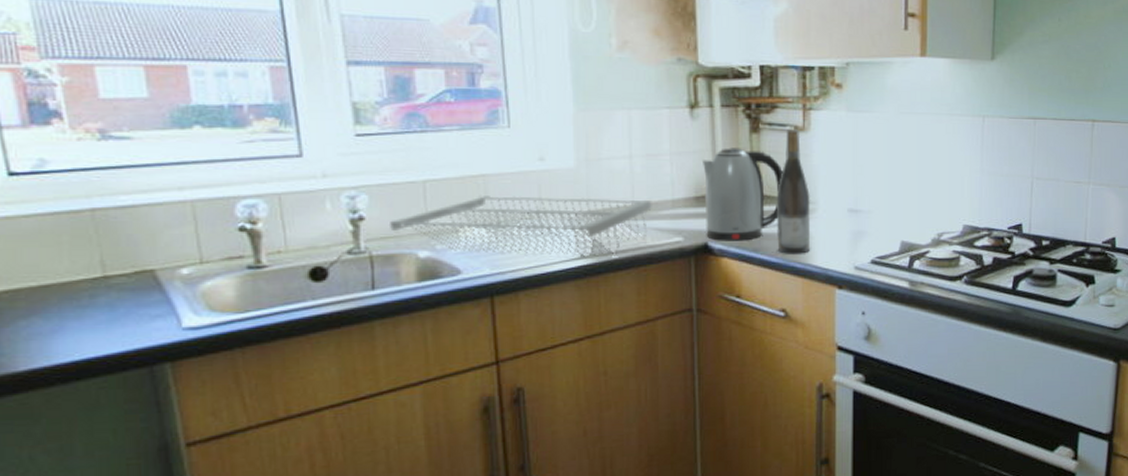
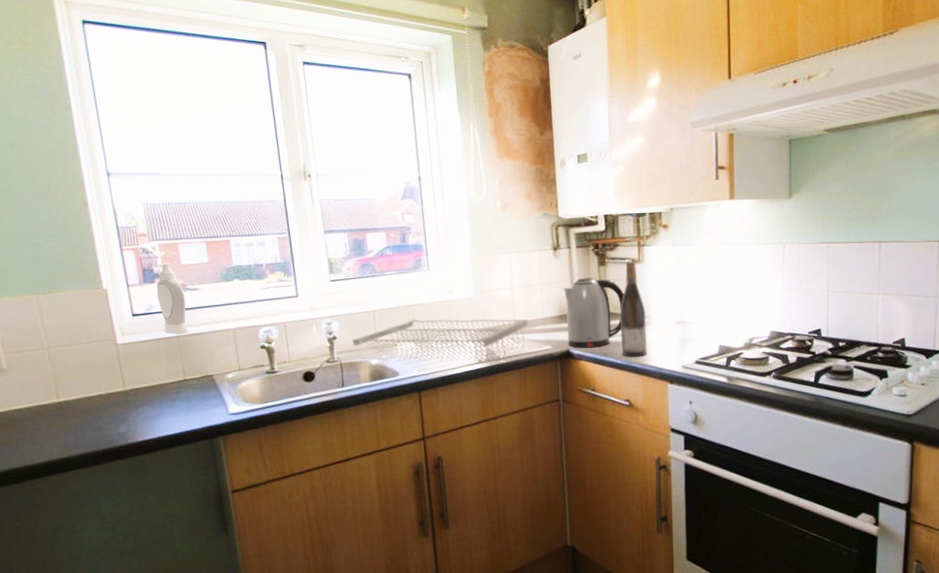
soap bottle: none [41,94,113,206] -> present [150,263,189,334]

